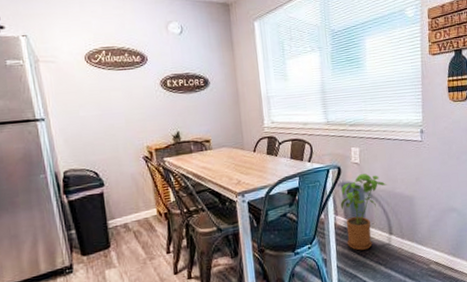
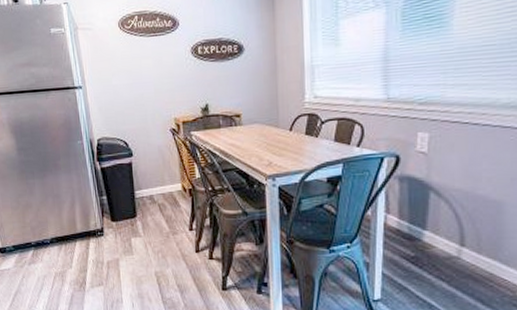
house plant: present [340,173,387,251] -> none [394,166,465,260]

